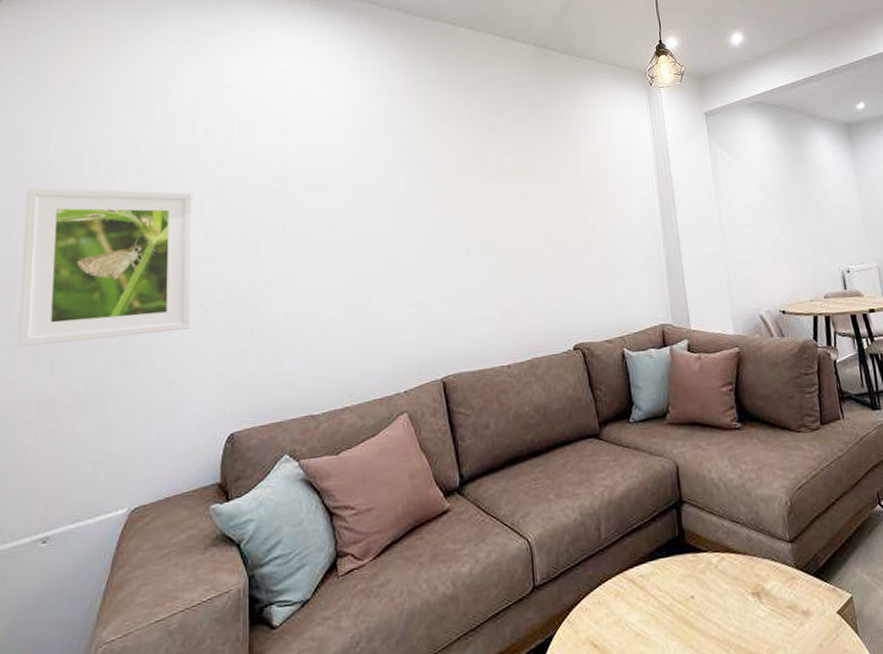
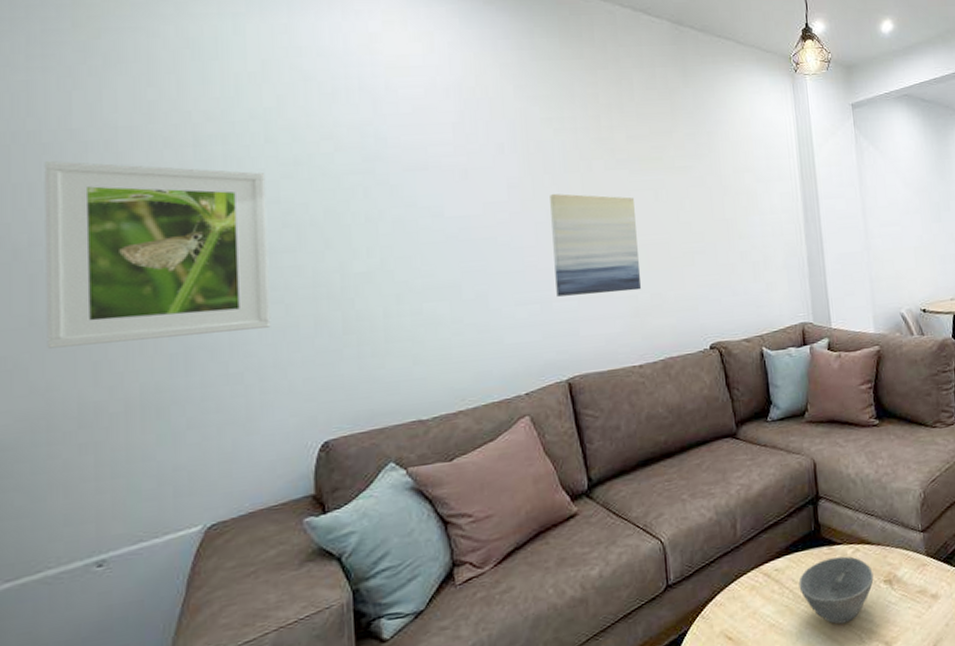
wall art: none [428,204,509,300] -> present [550,194,641,297]
bowl: none [663,564,741,638] -> present [798,556,874,625]

